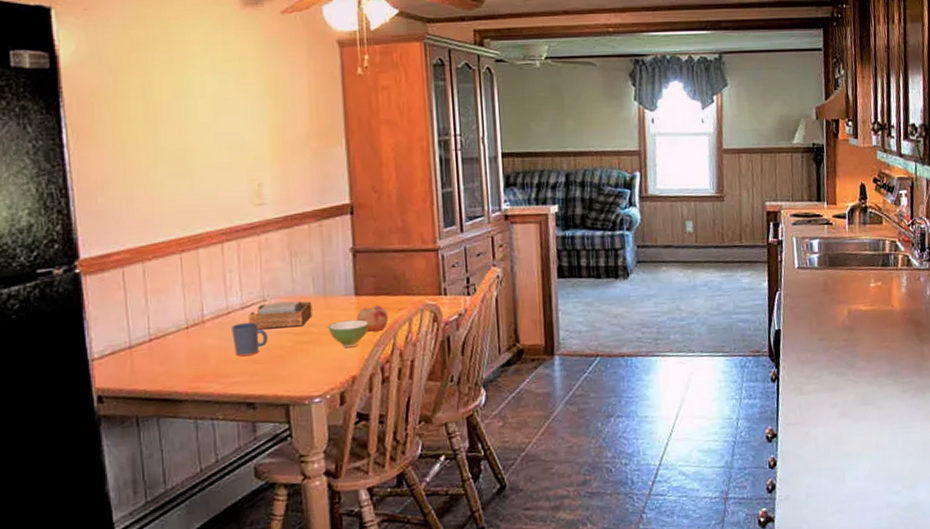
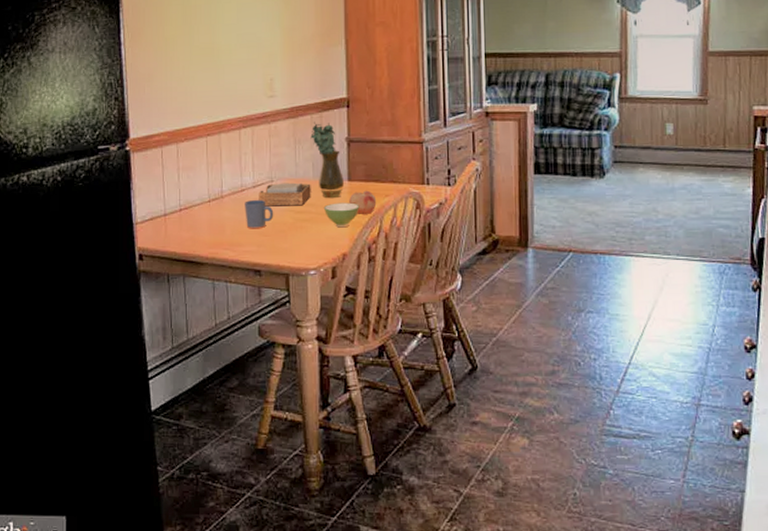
vase: none [309,232,350,317] -> present [310,122,344,199]

